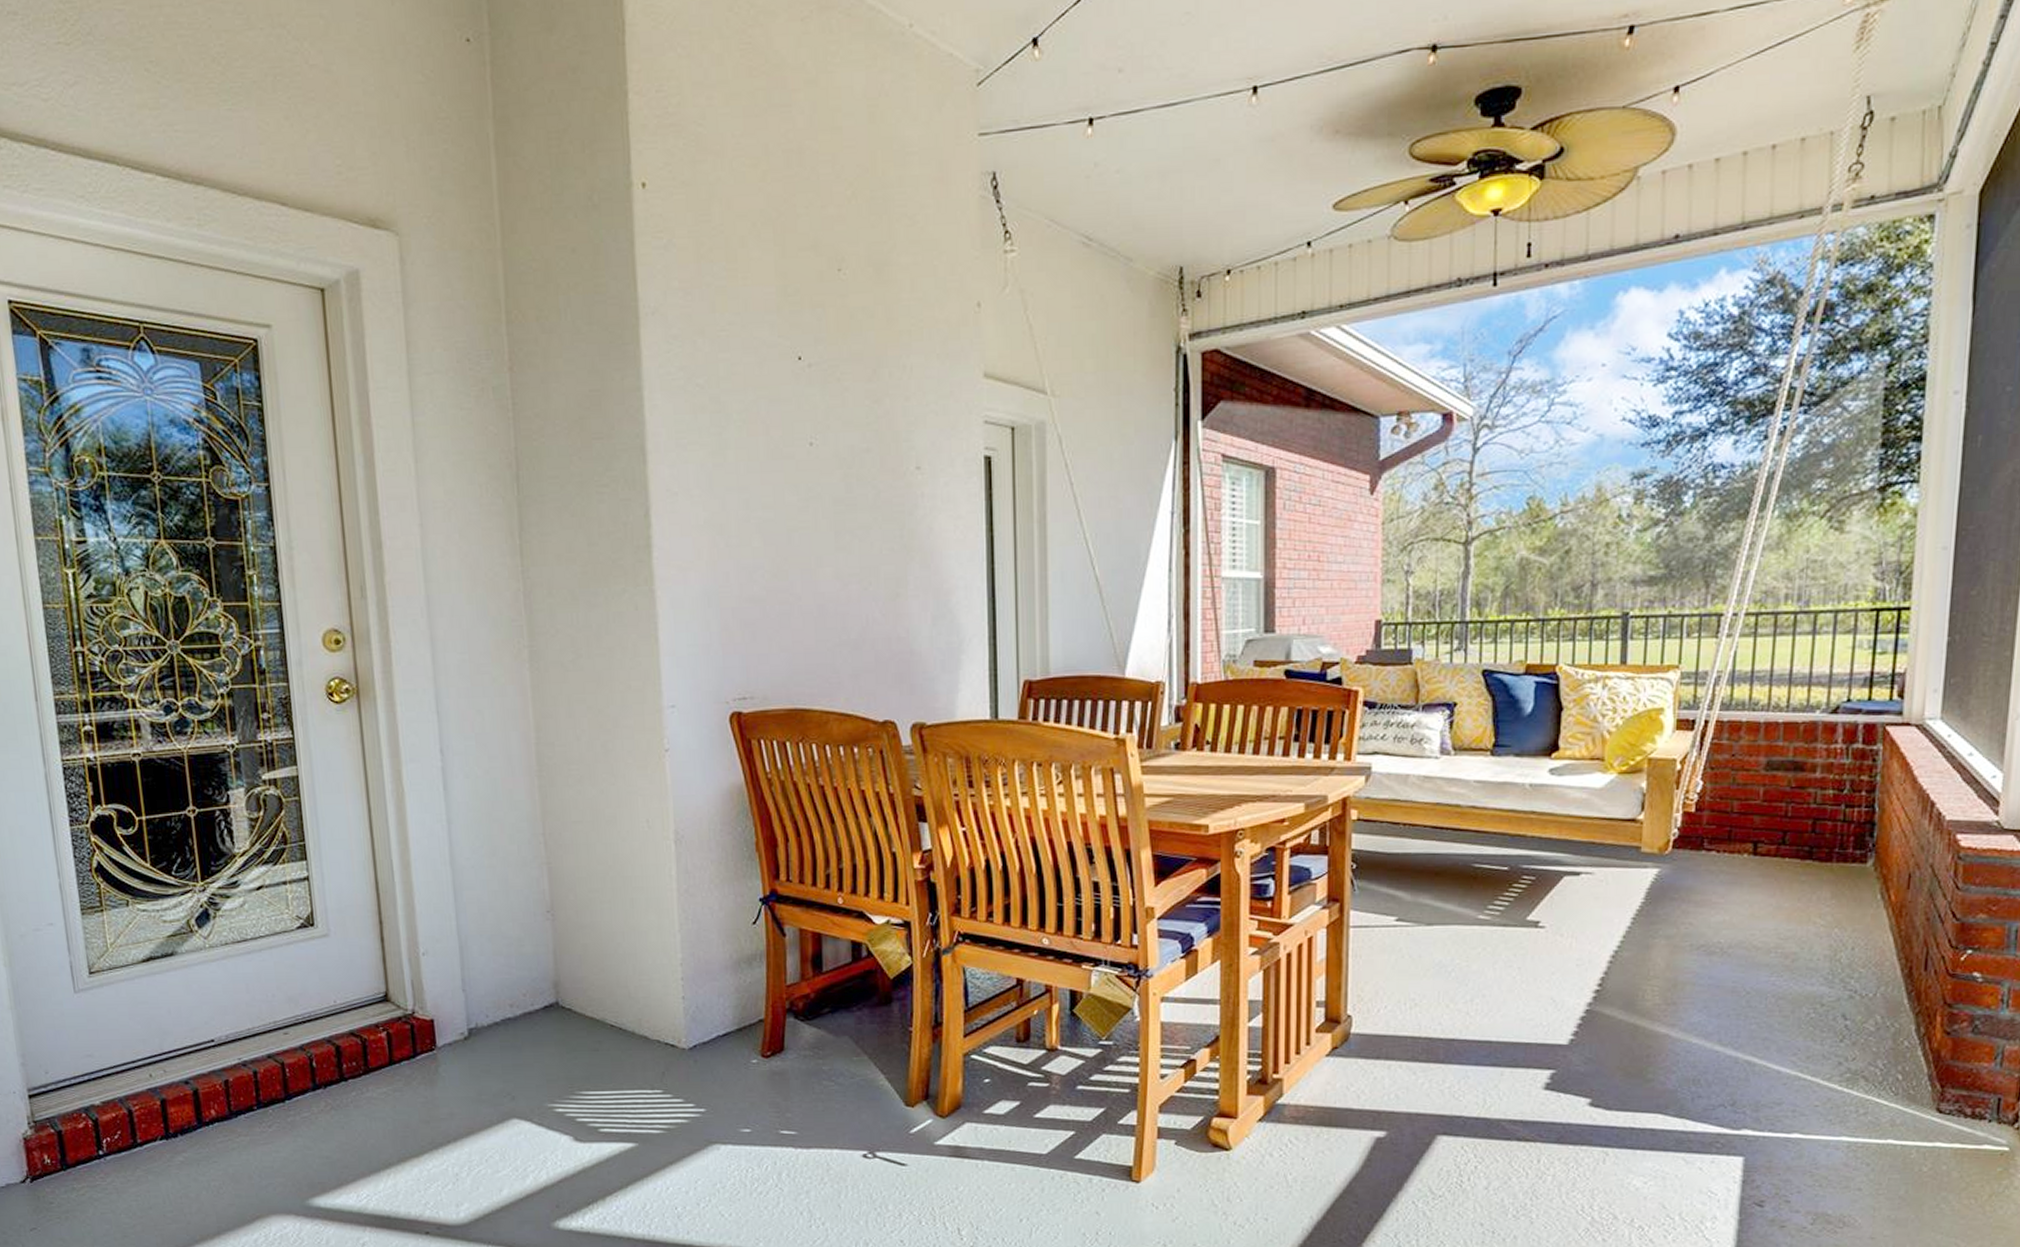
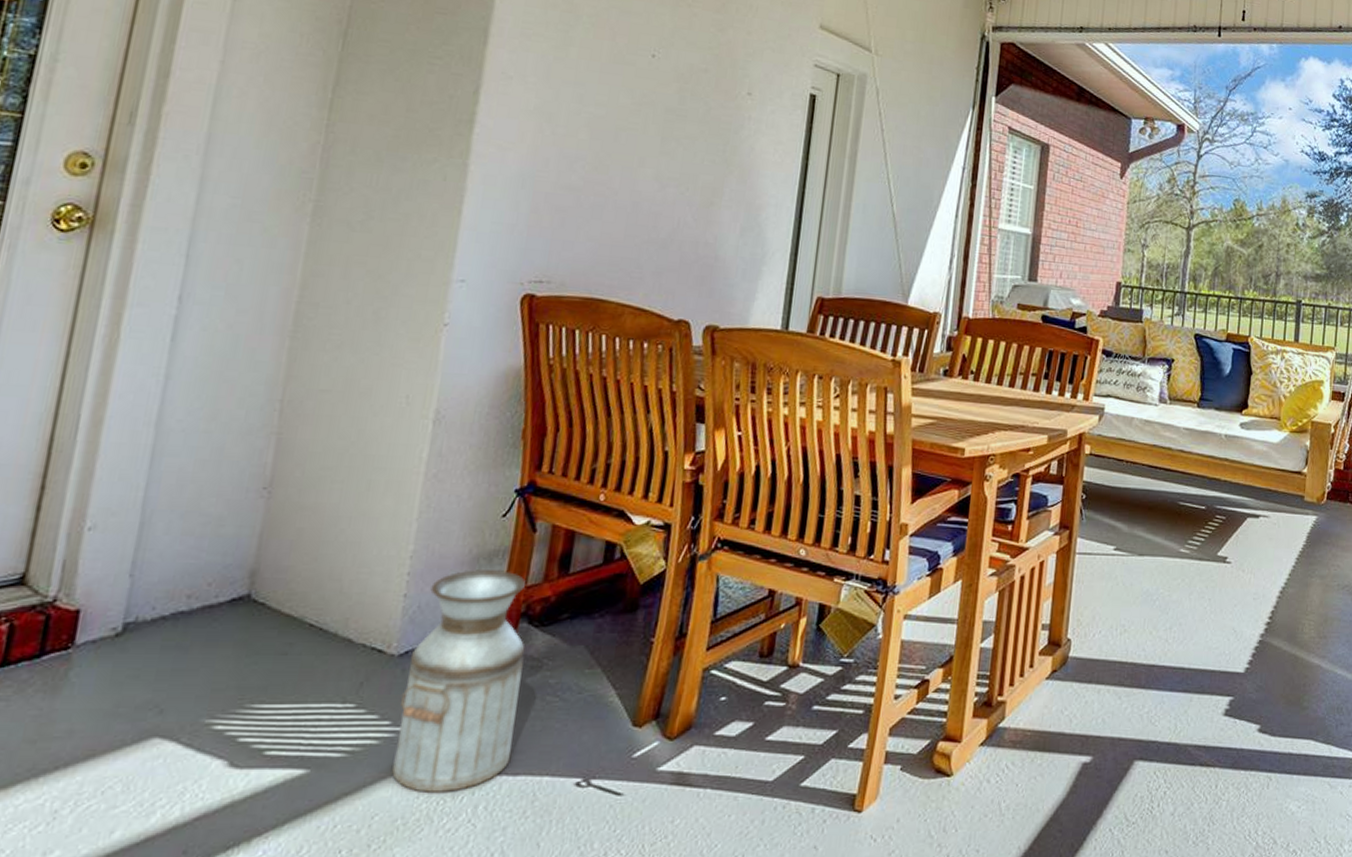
planter: none [699,972,802,1163] -> present [392,570,526,794]

